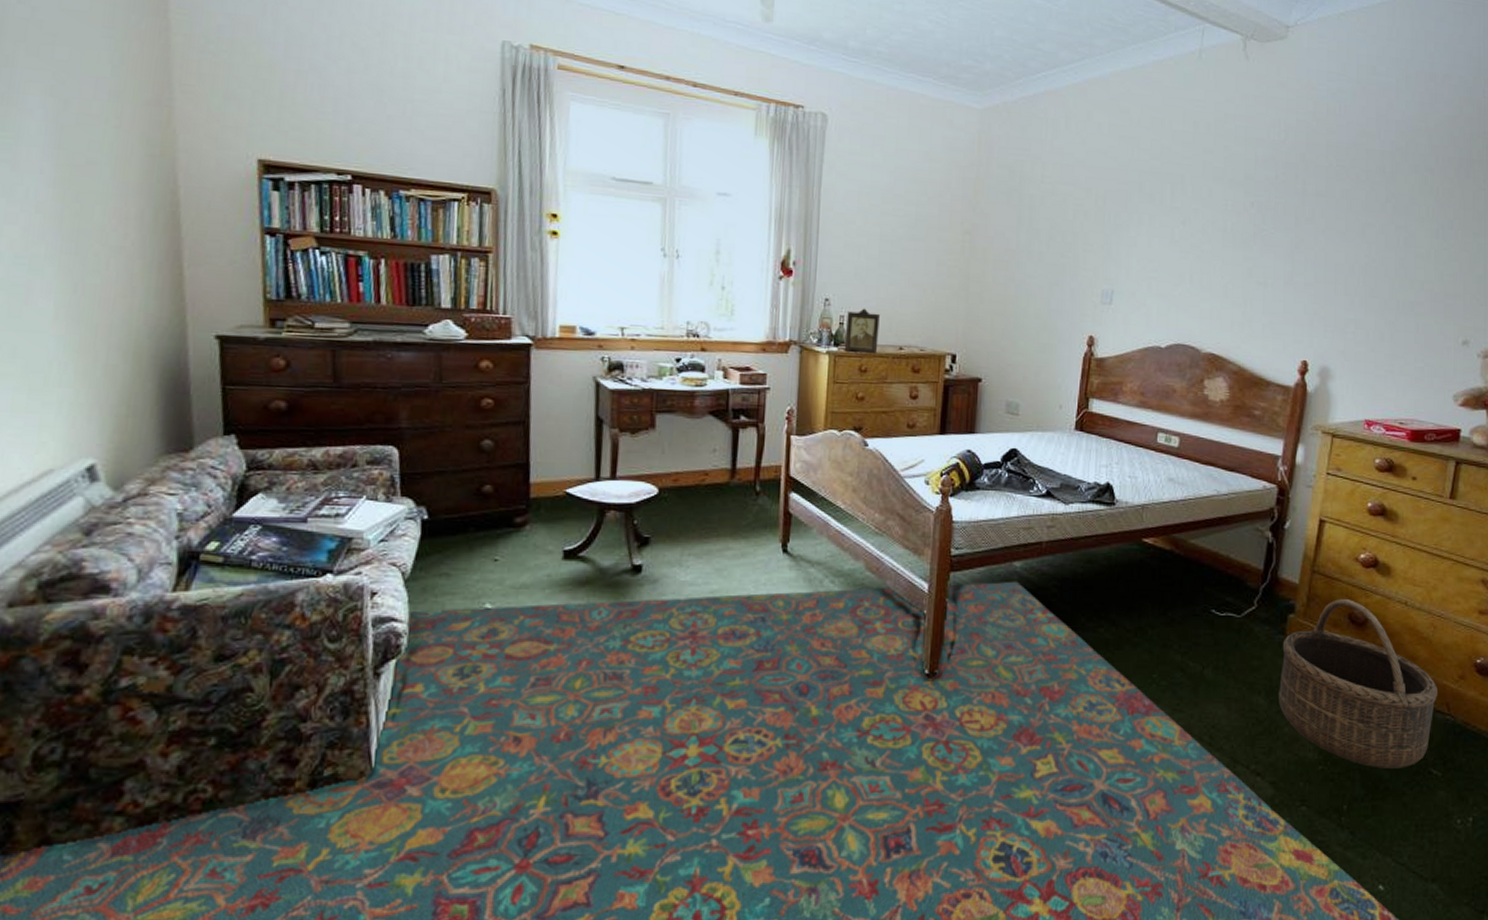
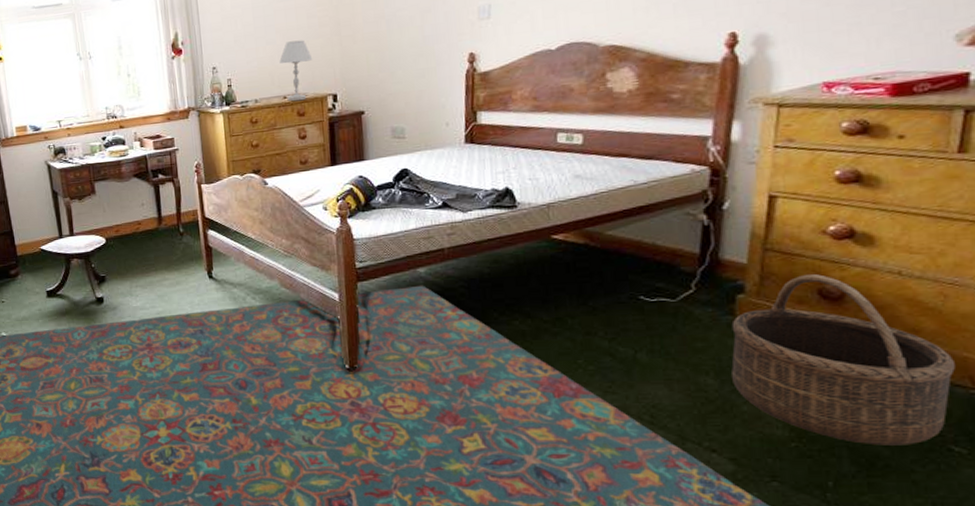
photo frame: present [844,308,880,354] -> none [233,69,265,109]
table lamp: none [900,286,937,356] -> present [279,40,313,102]

